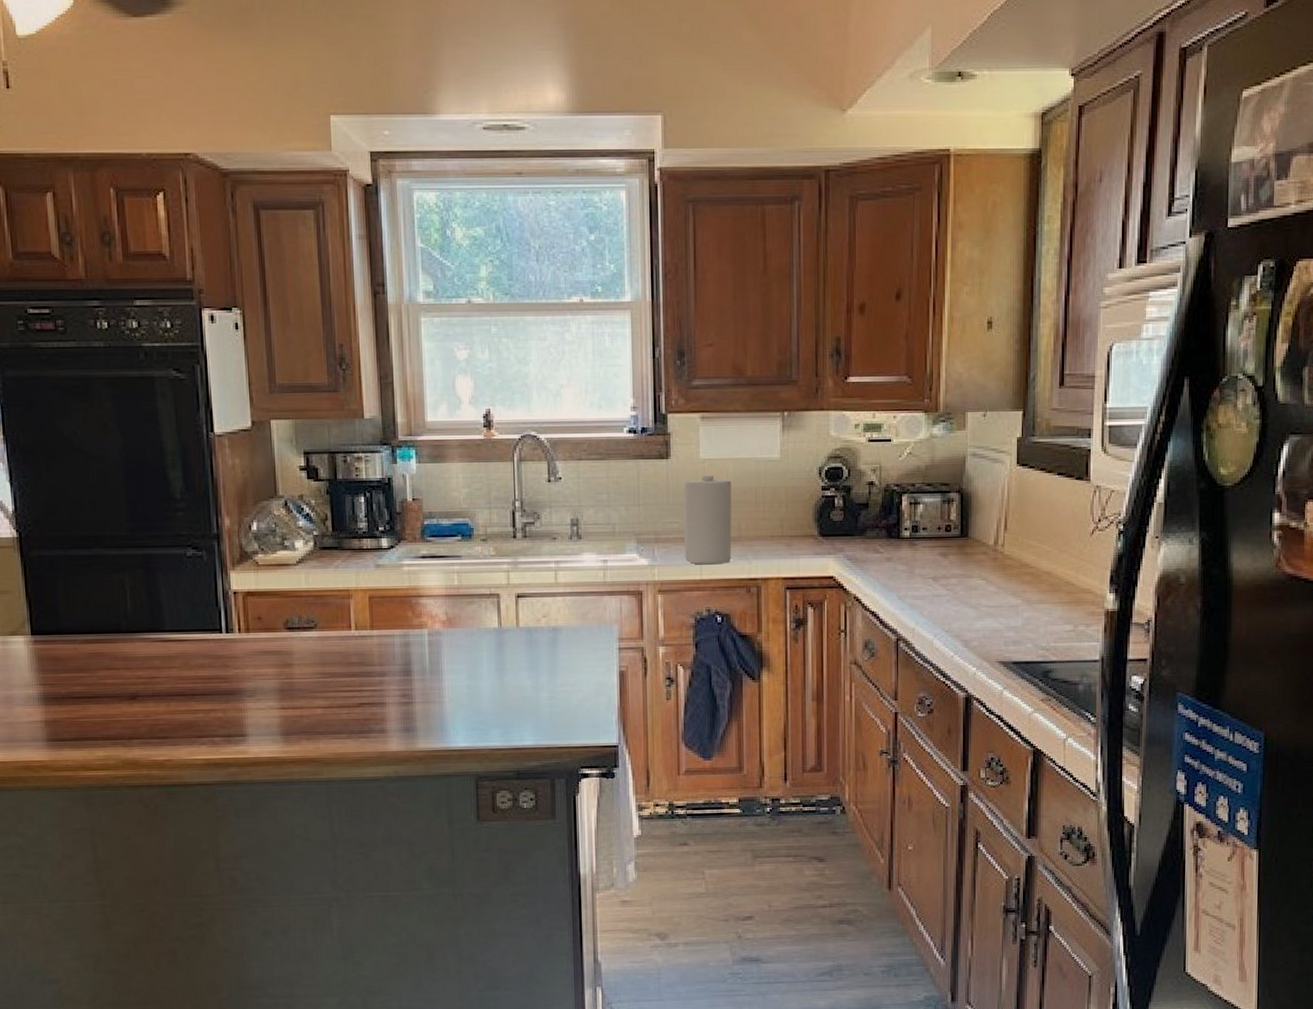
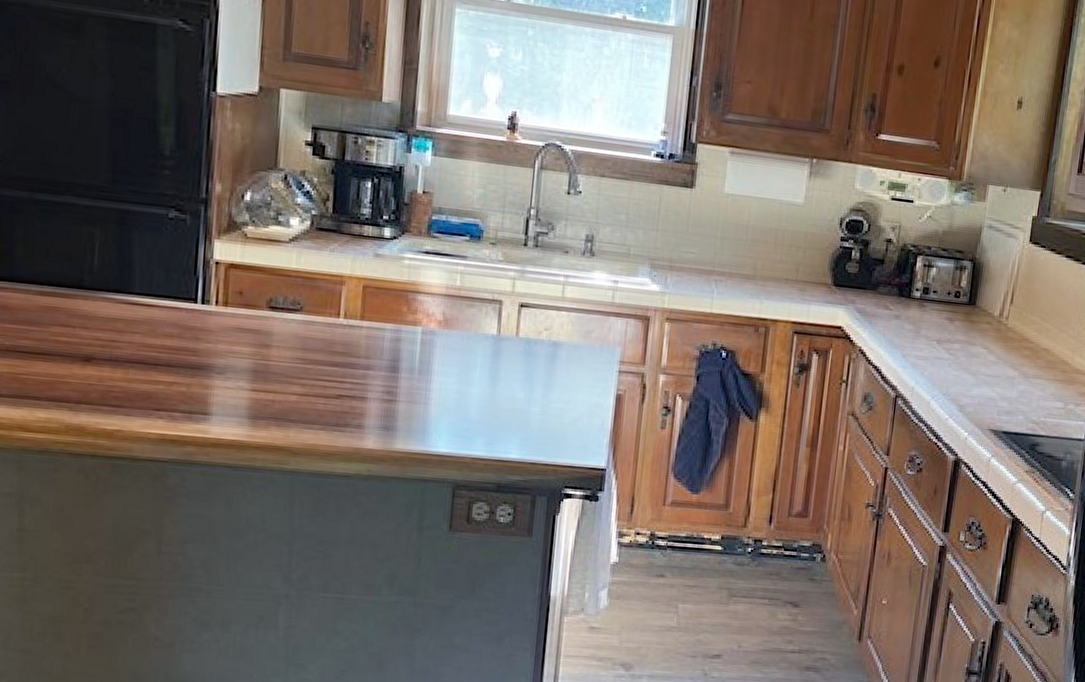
paper towel holder: present [684,476,732,565] -> none [697,210,754,300]

